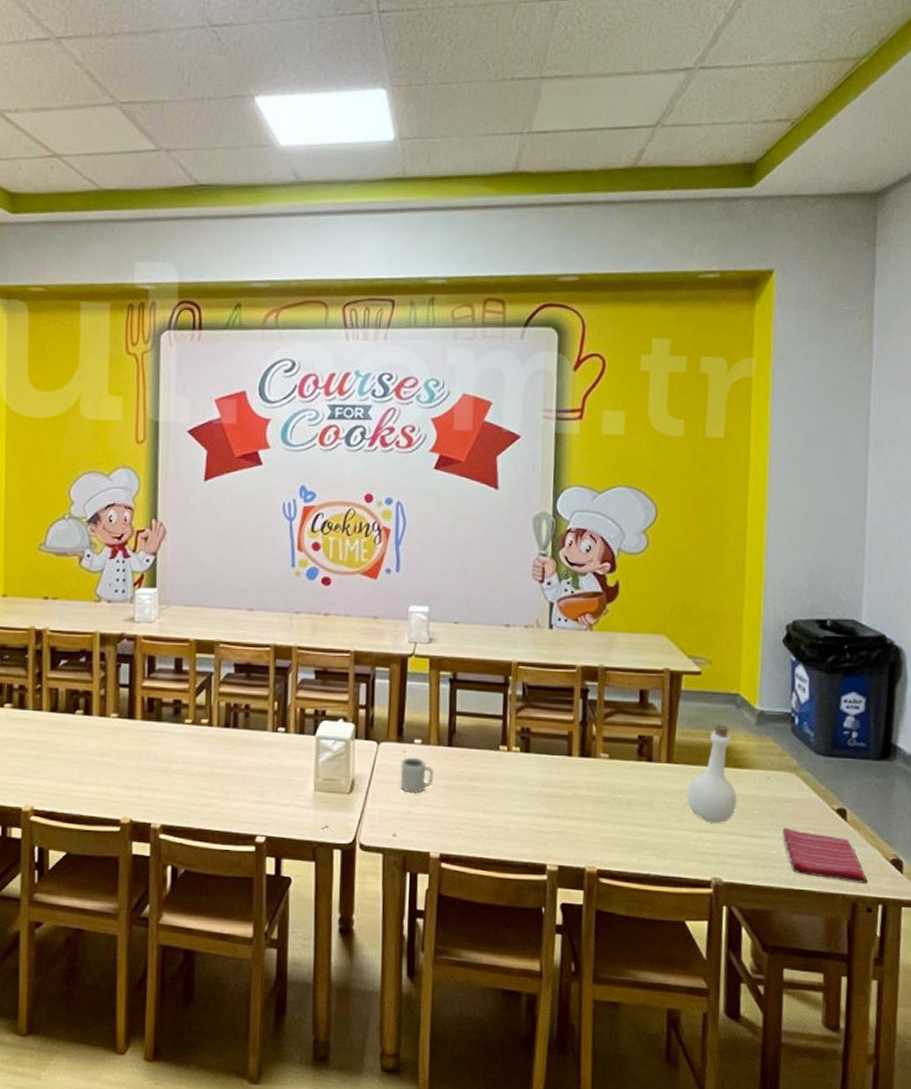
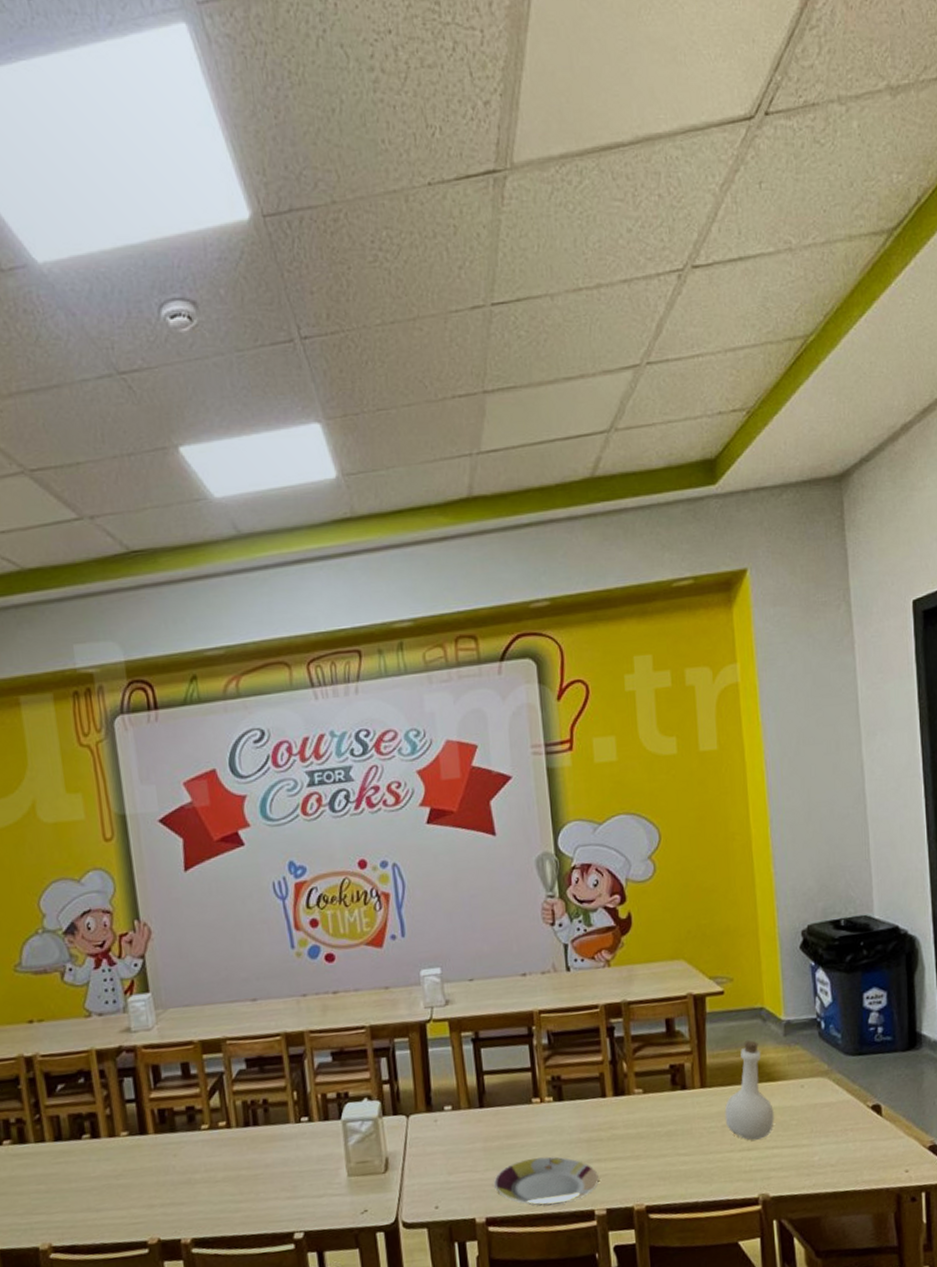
cup: present [400,757,434,793] -> none [433,1124,470,1162]
plate: none [452,804,555,853] -> present [494,1157,599,1206]
dish towel: present [782,827,868,883] -> none [821,1132,909,1176]

